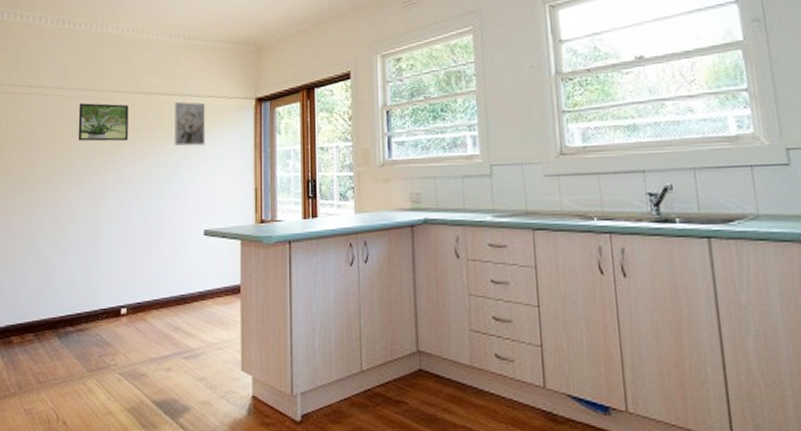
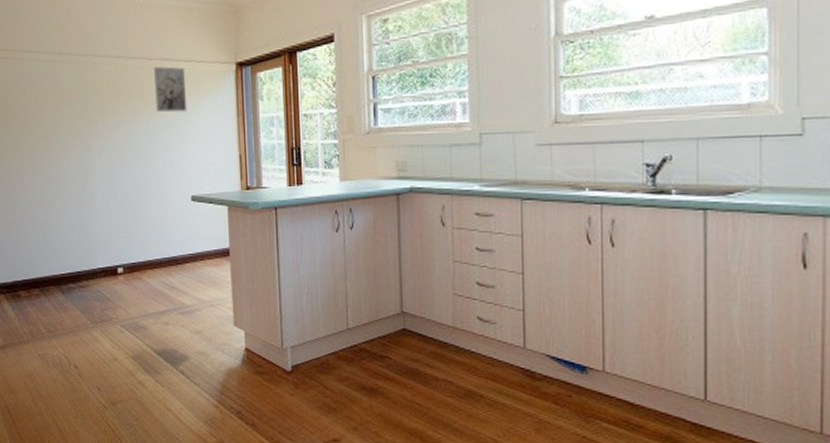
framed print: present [78,103,129,142] -> none [58,68,110,107]

